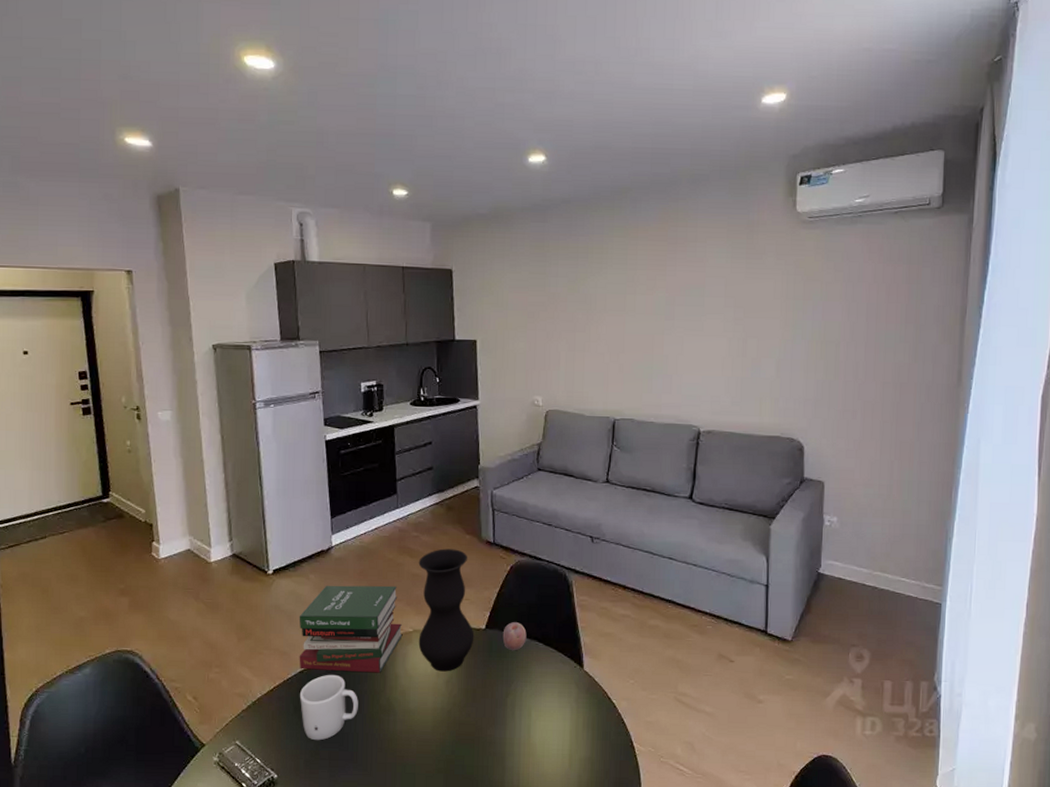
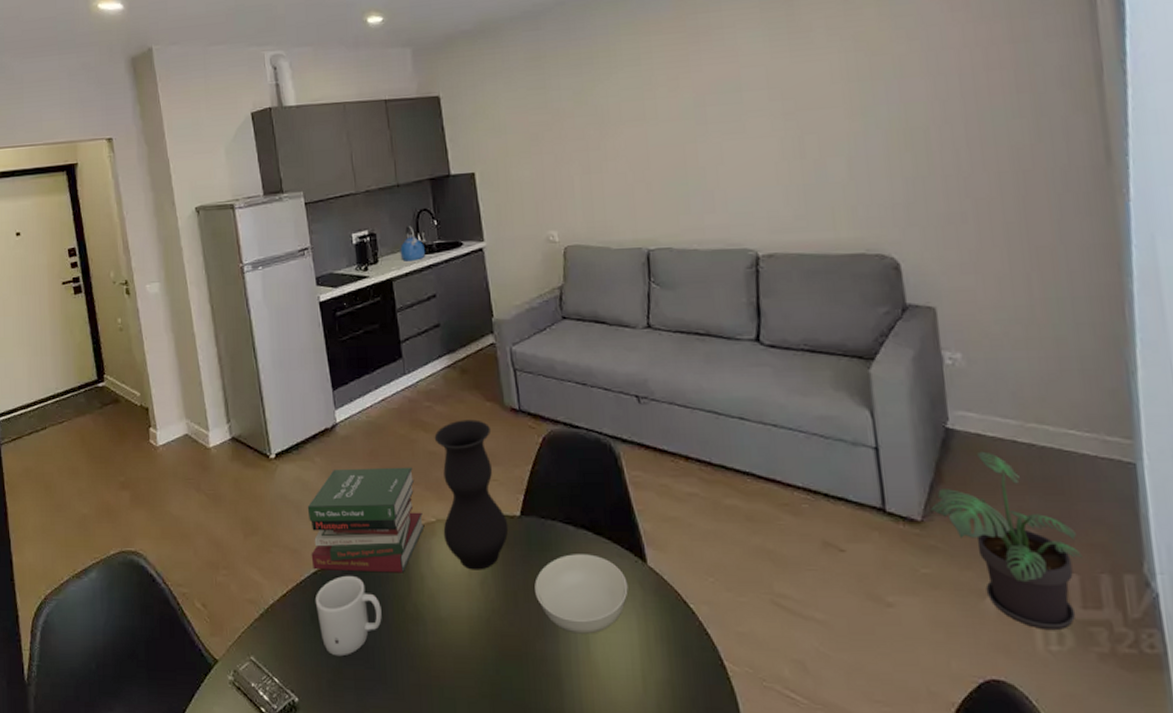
kettle: none [403,380,427,411] -> present [400,225,426,261]
bowl: none [491,660,566,723] -> present [534,554,628,634]
fruit: present [502,621,527,651] -> none [542,505,572,543]
potted plant: none [798,591,896,721] -> present [929,451,1082,631]

